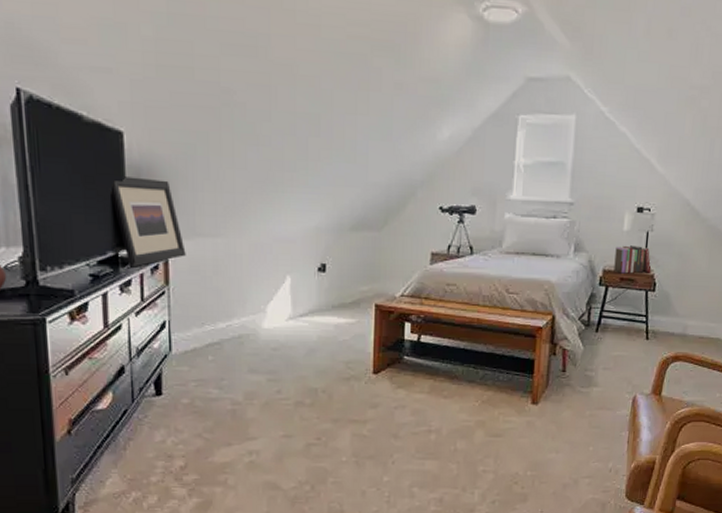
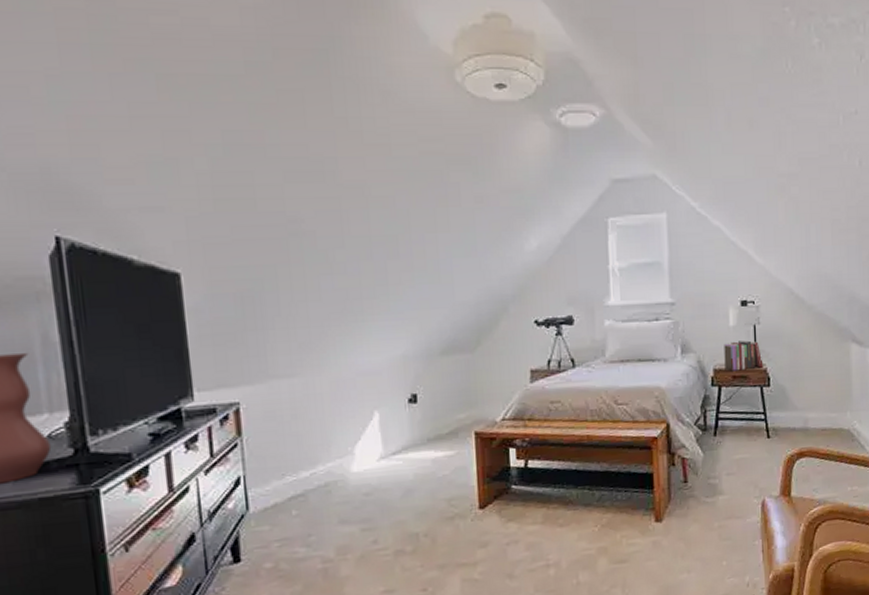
picture frame: present [109,177,186,267] -> none [167,320,259,421]

